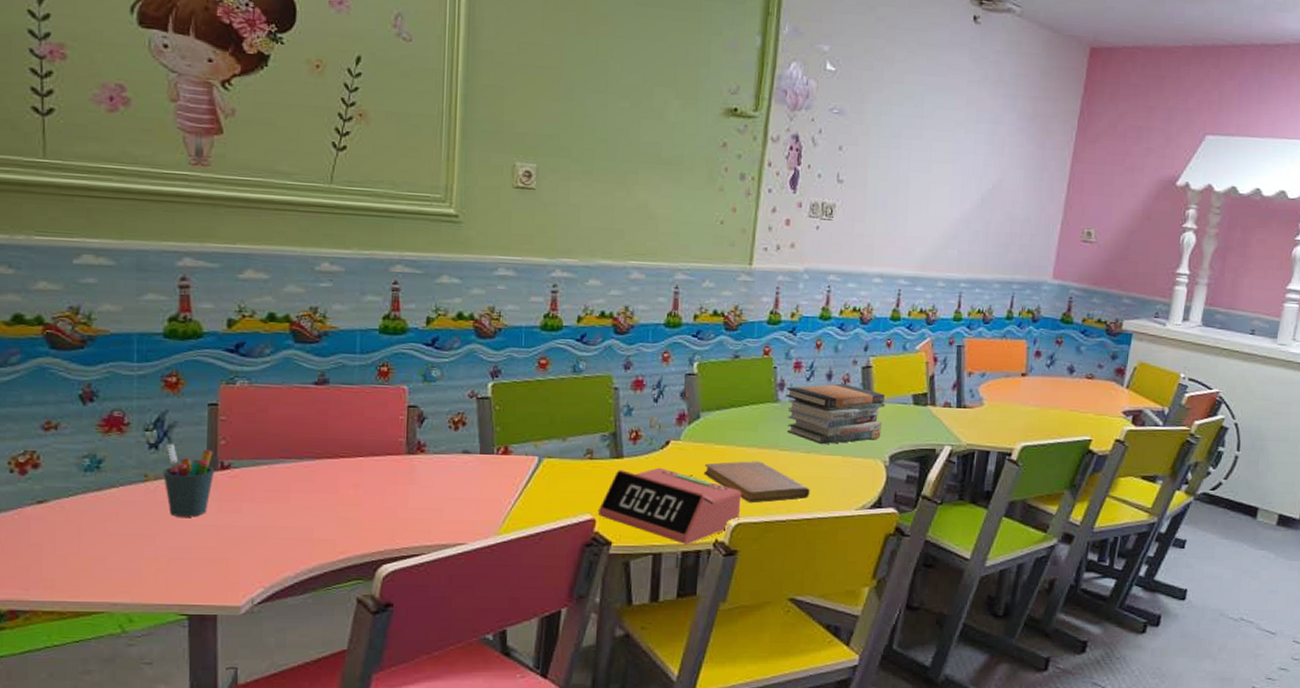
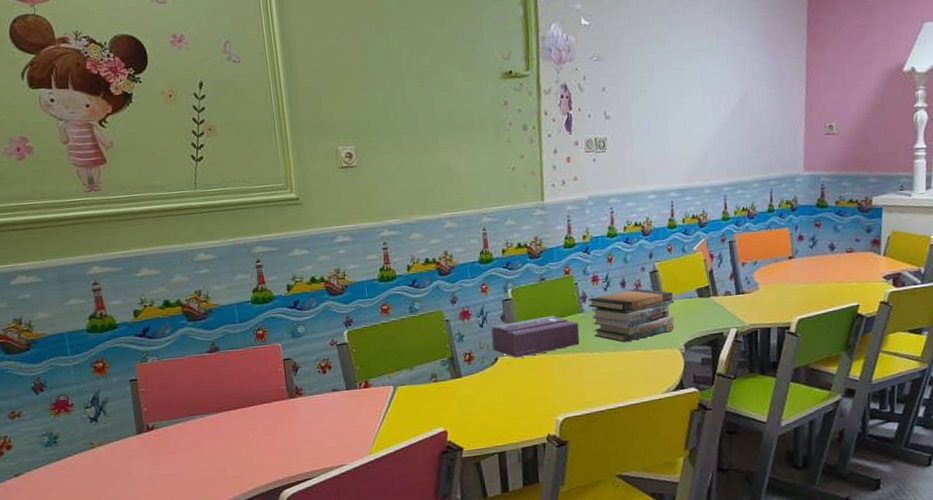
pen holder: present [163,444,215,517] -> none [103,416,143,473]
alarm clock: present [597,467,742,544] -> none [448,380,565,442]
tissue box: none [664,400,771,445] -> present [491,315,580,358]
notebook: present [704,461,810,504] -> none [529,364,621,401]

